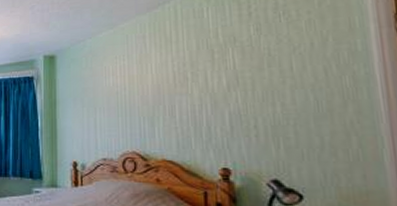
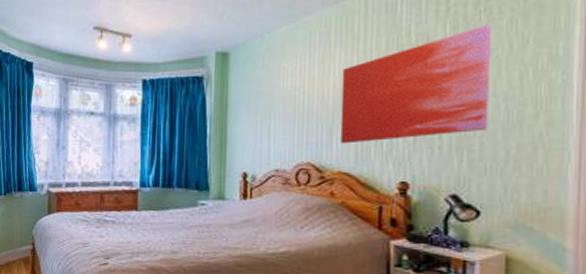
wall art: none [158,26,300,134] -> present [340,25,492,144]

